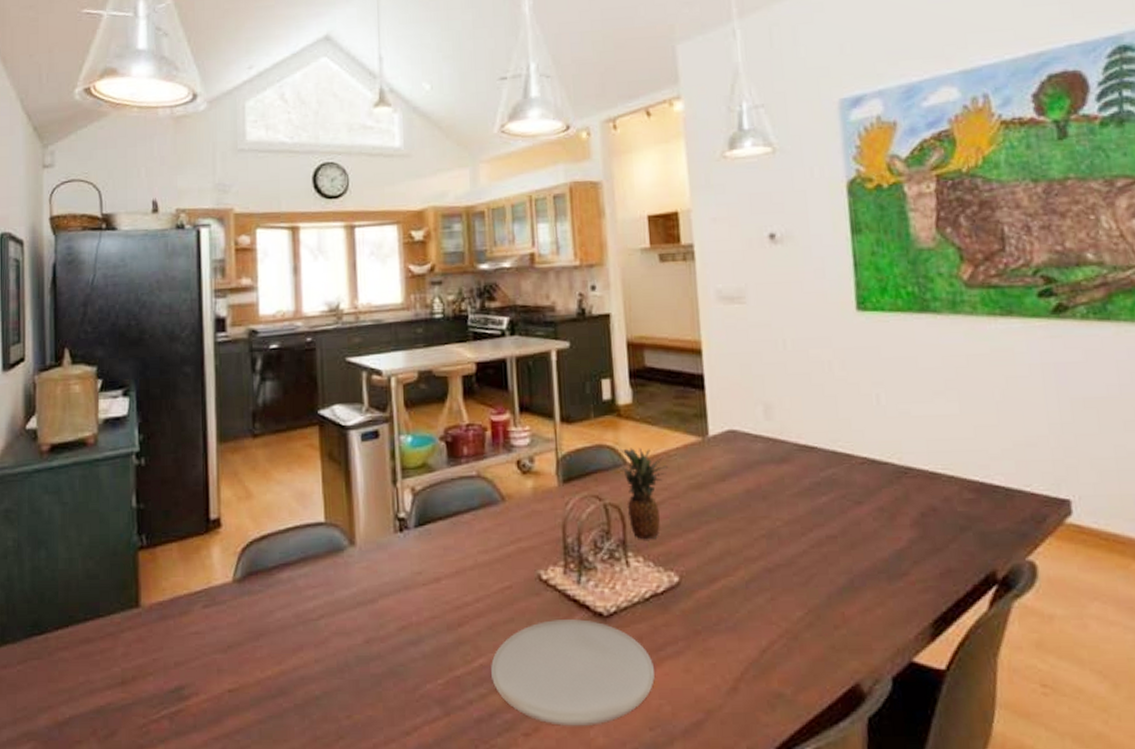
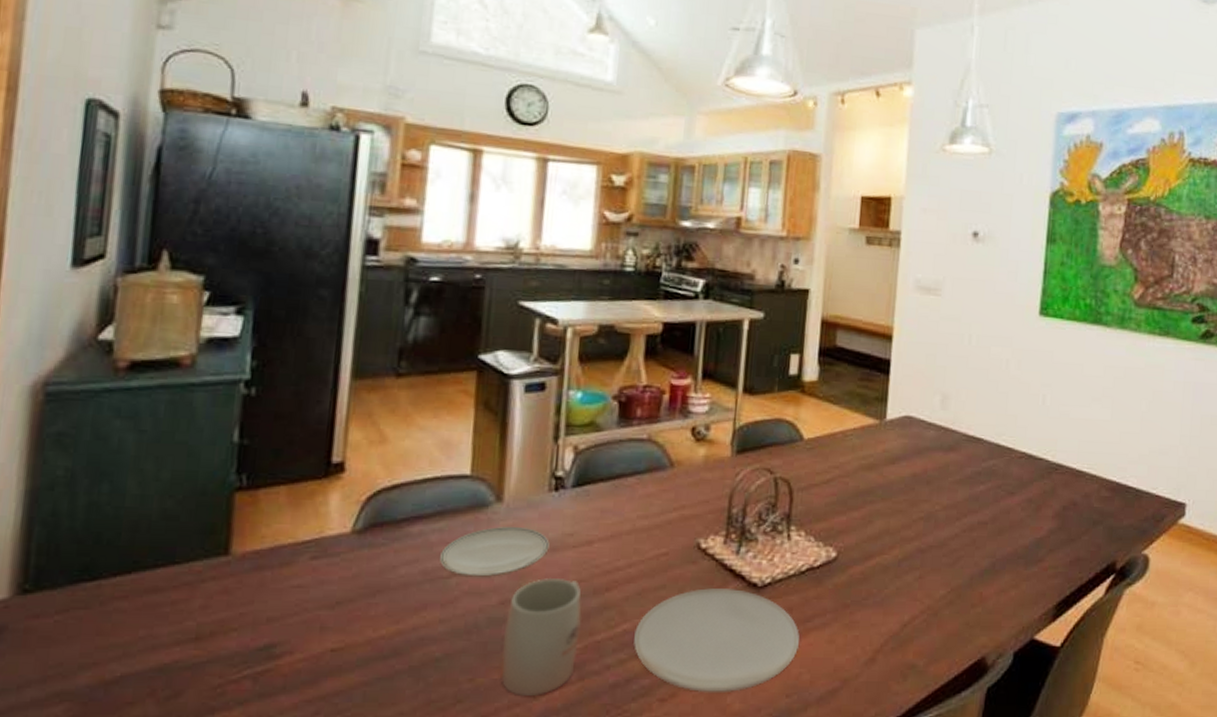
plate: none [308,567,402,619] -> present [440,526,550,578]
mug: none [371,615,442,733] -> present [500,577,583,697]
fruit: present [619,448,669,539] -> none [797,424,844,514]

